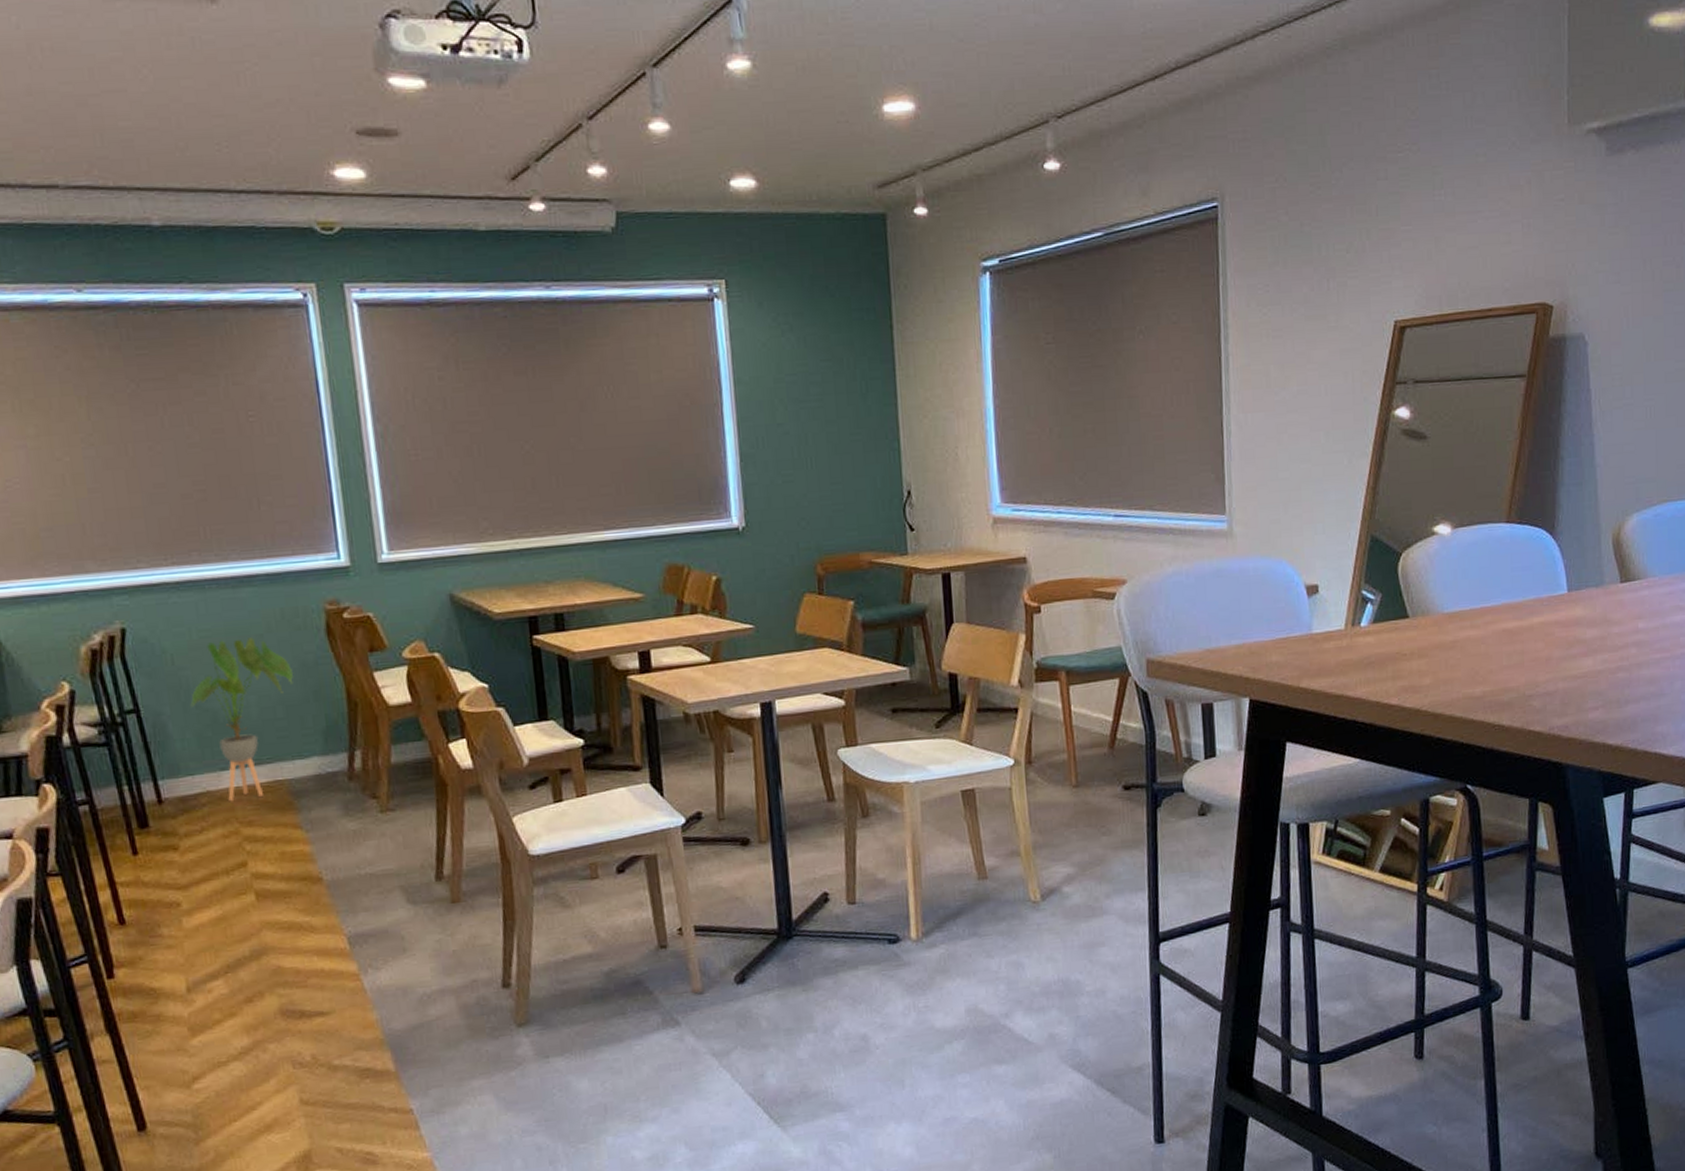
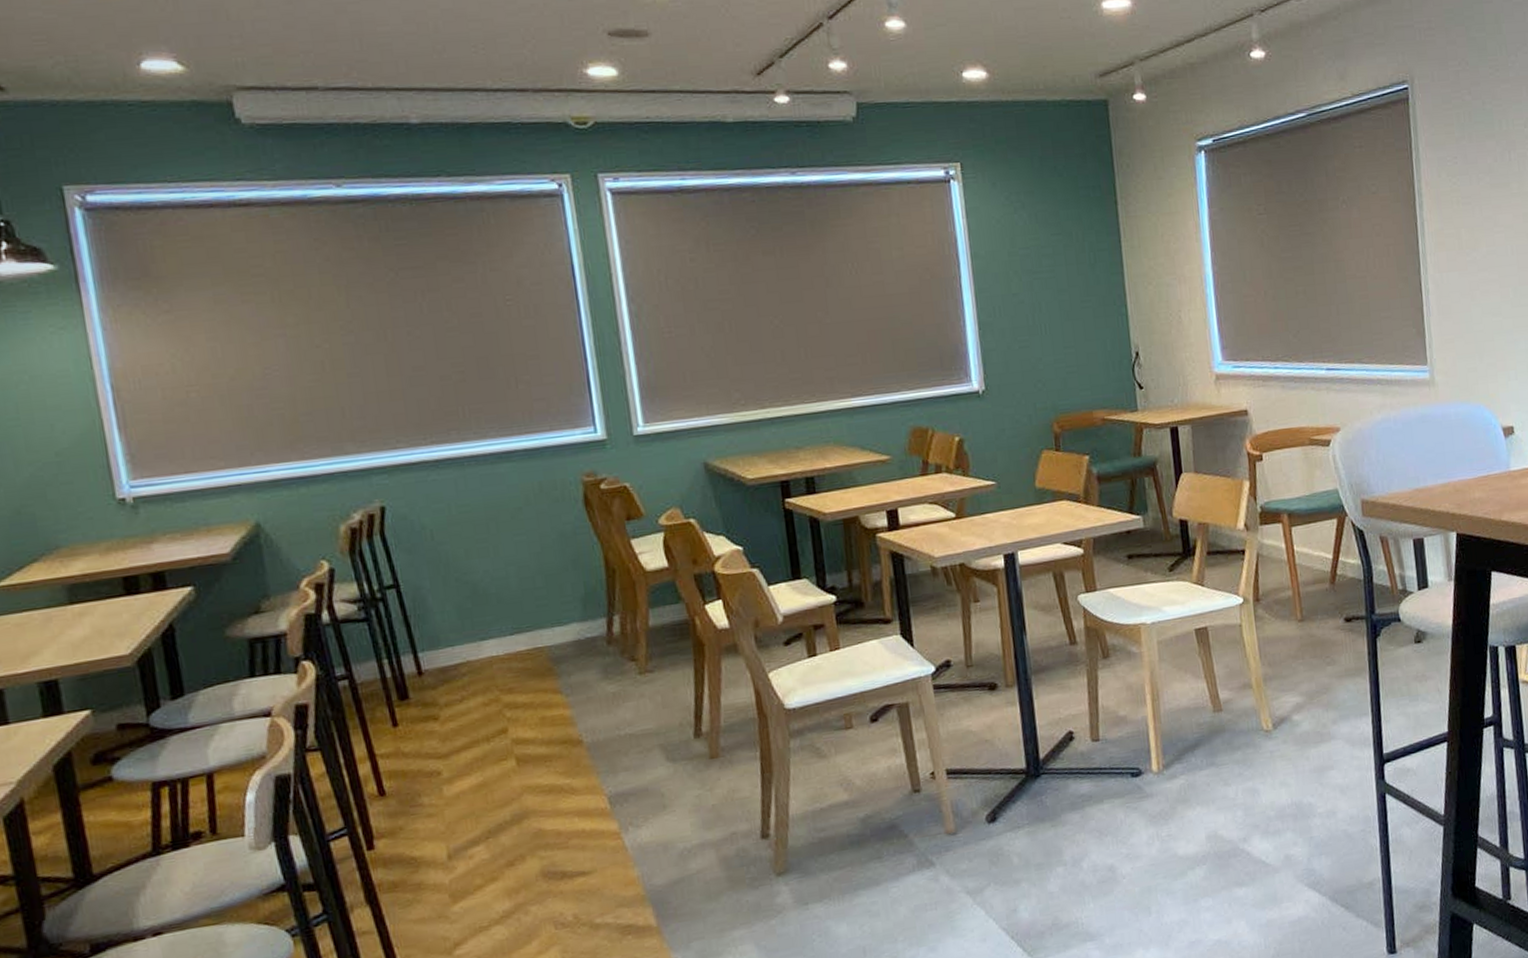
house plant: present [191,637,294,802] -> none [451,511,553,671]

